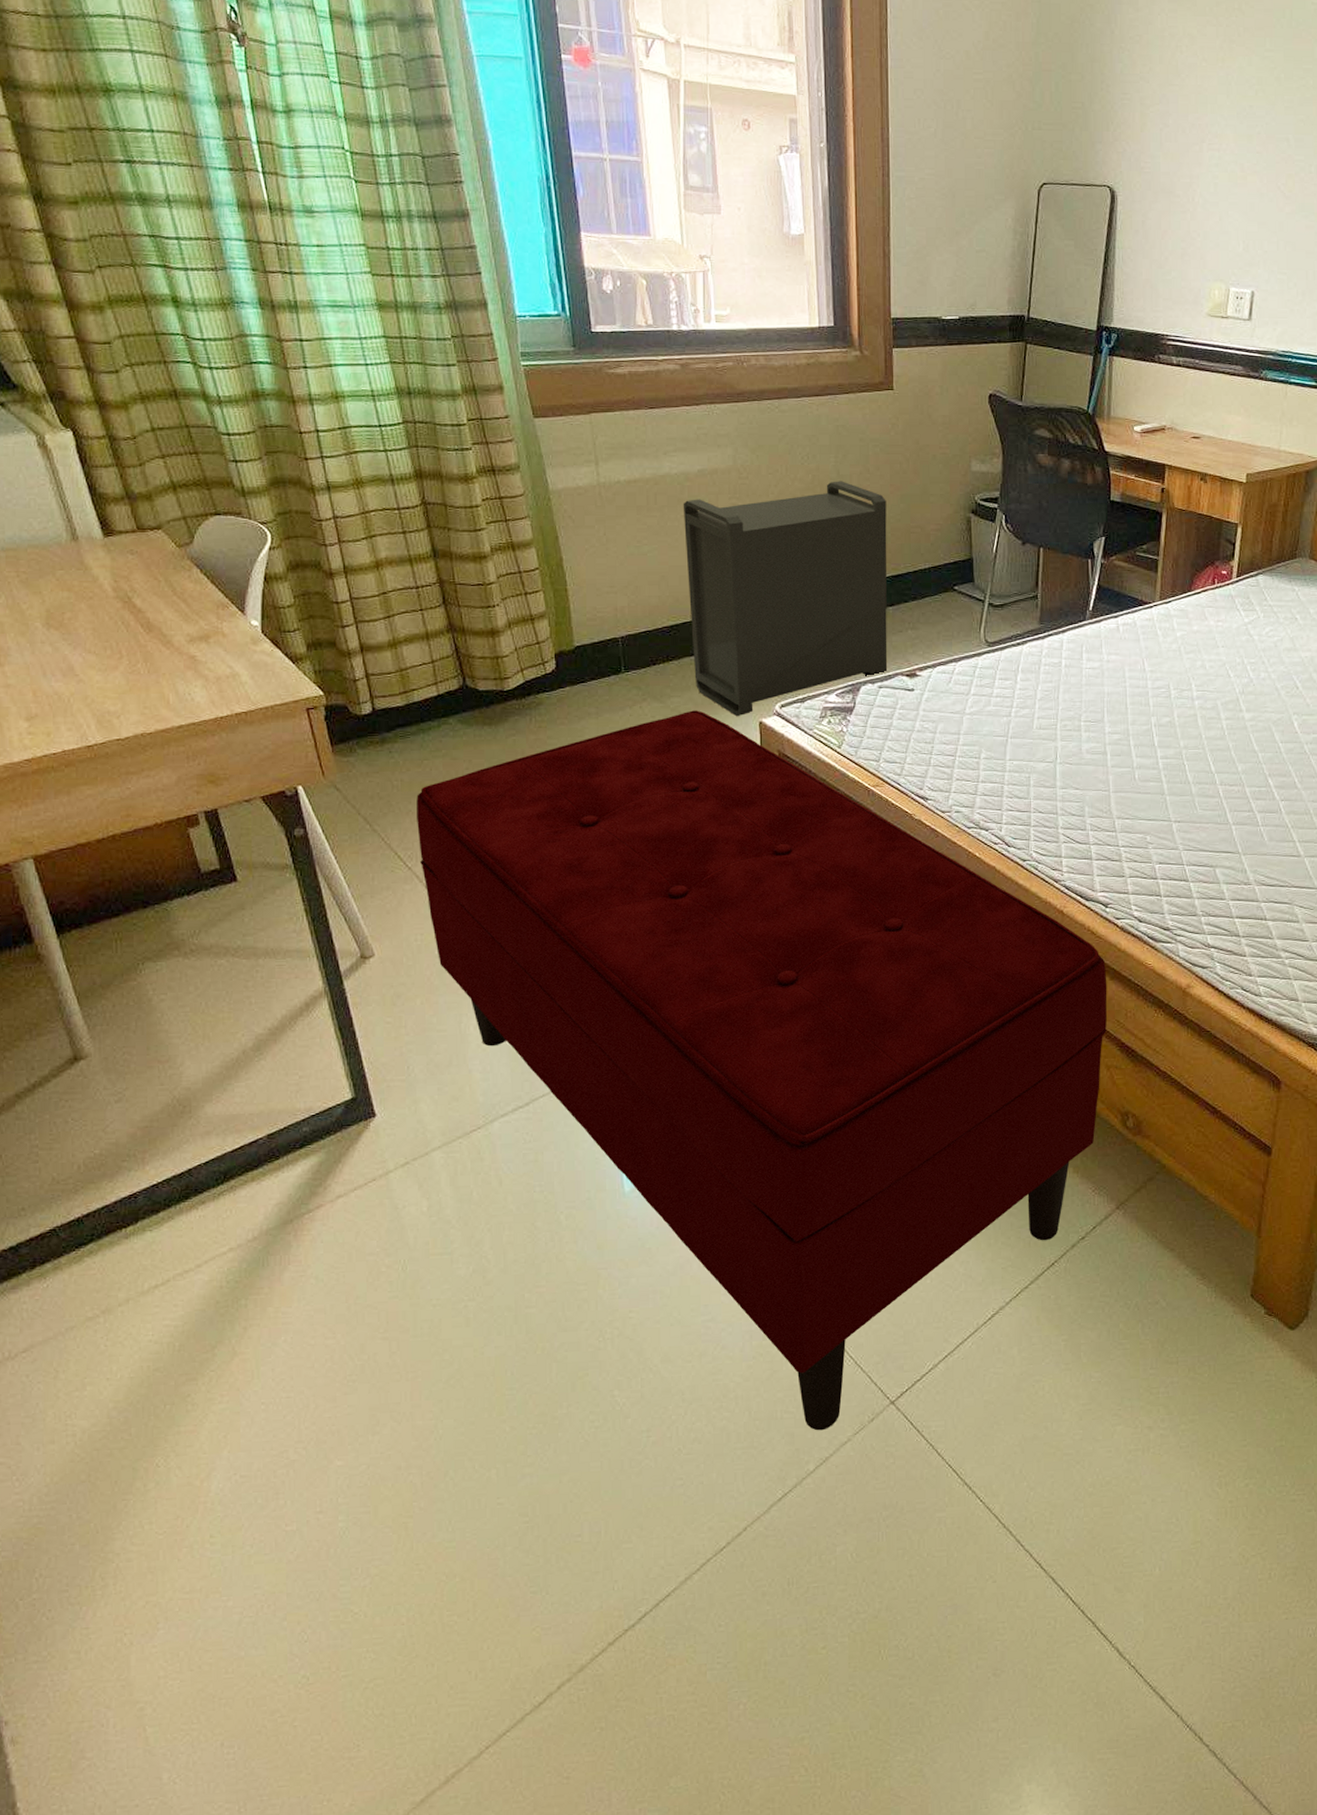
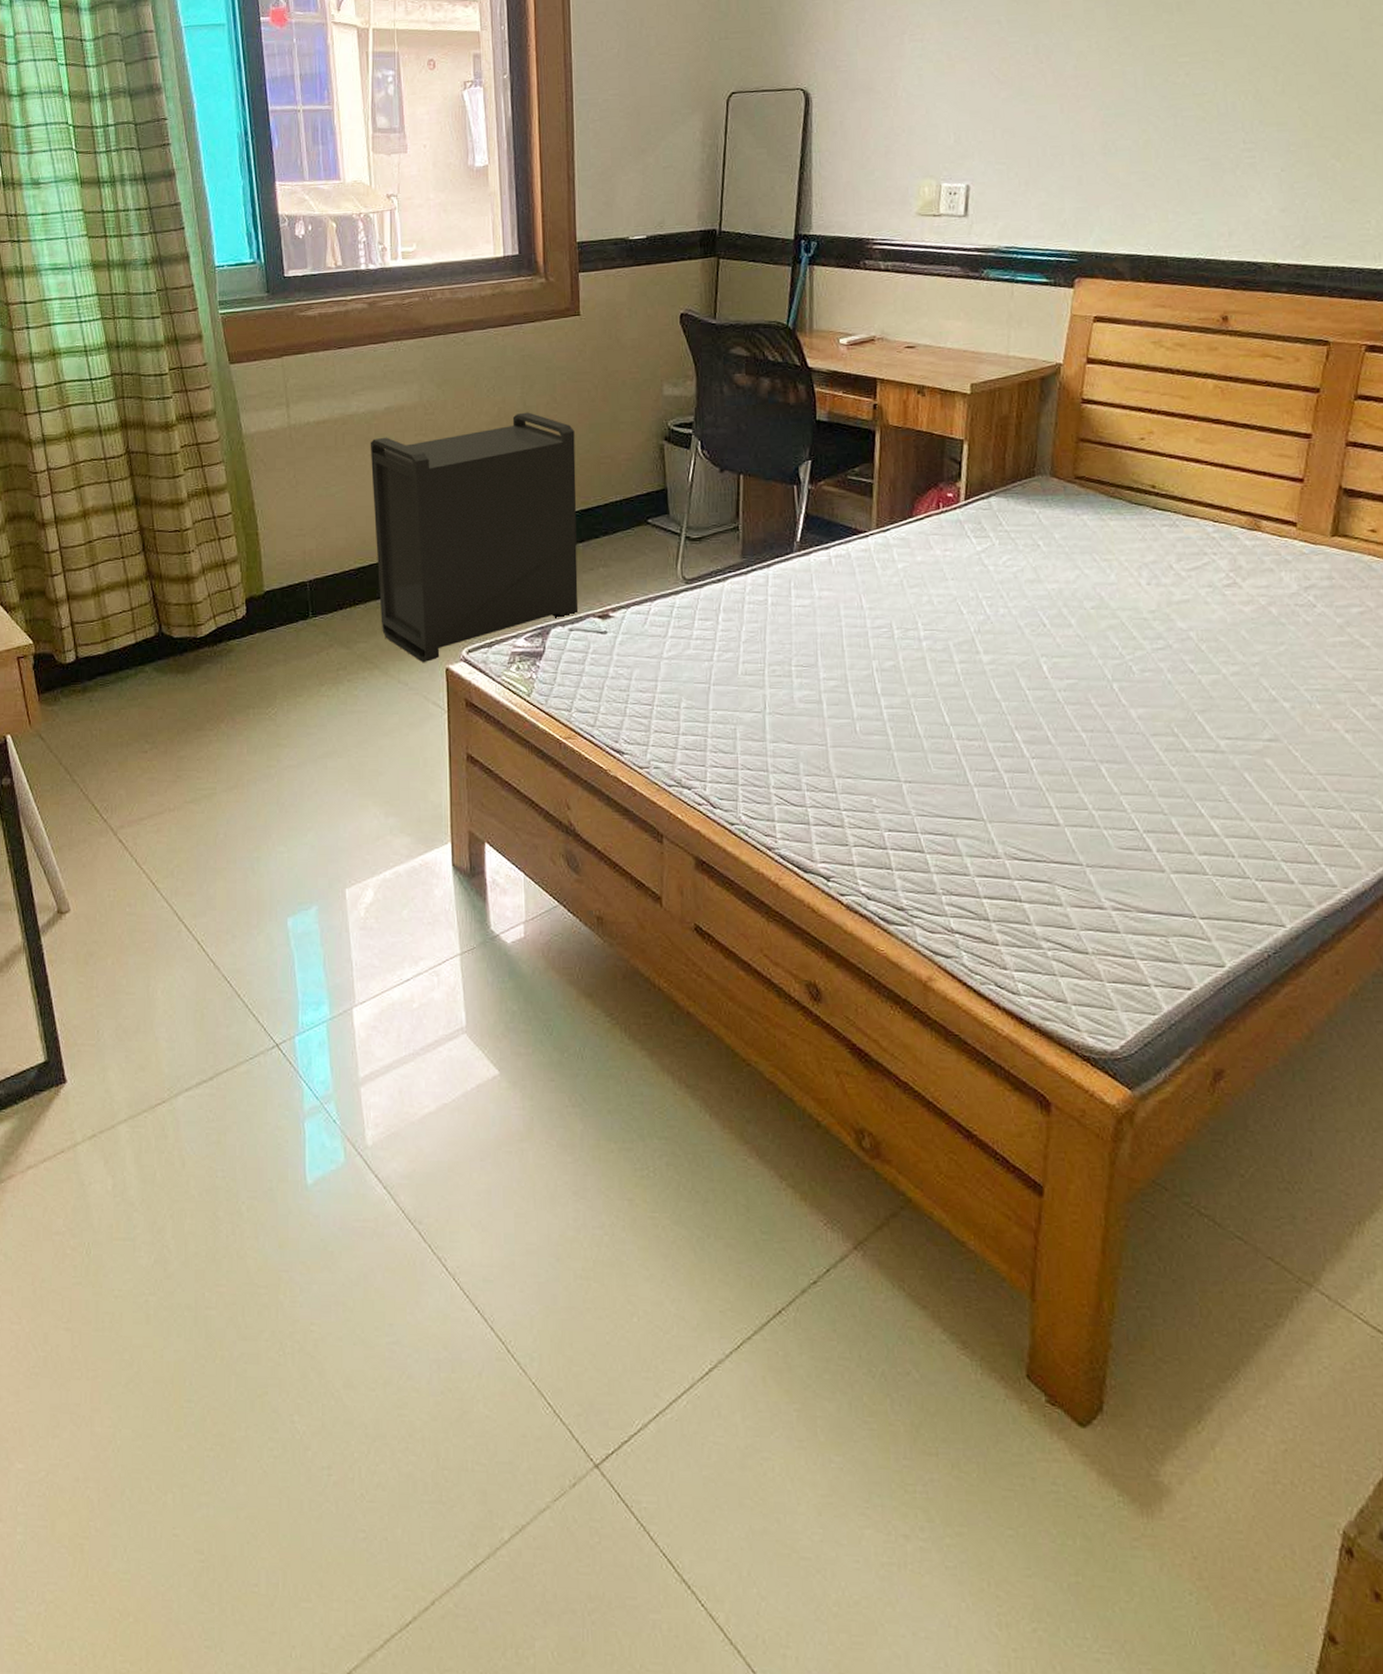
bench: present [416,710,1107,1431] -> none [113,656,834,1492]

